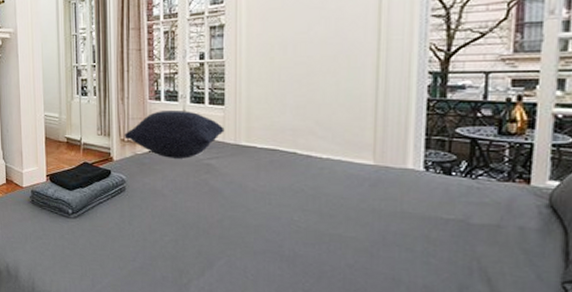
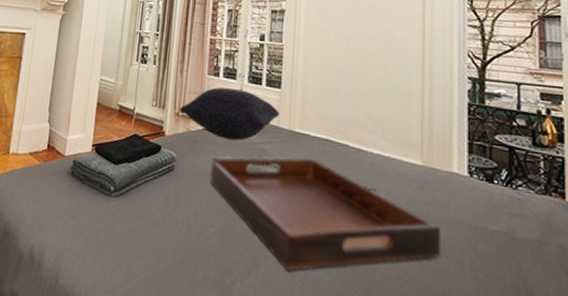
serving tray: none [159,169,393,269] -> present [209,157,442,272]

